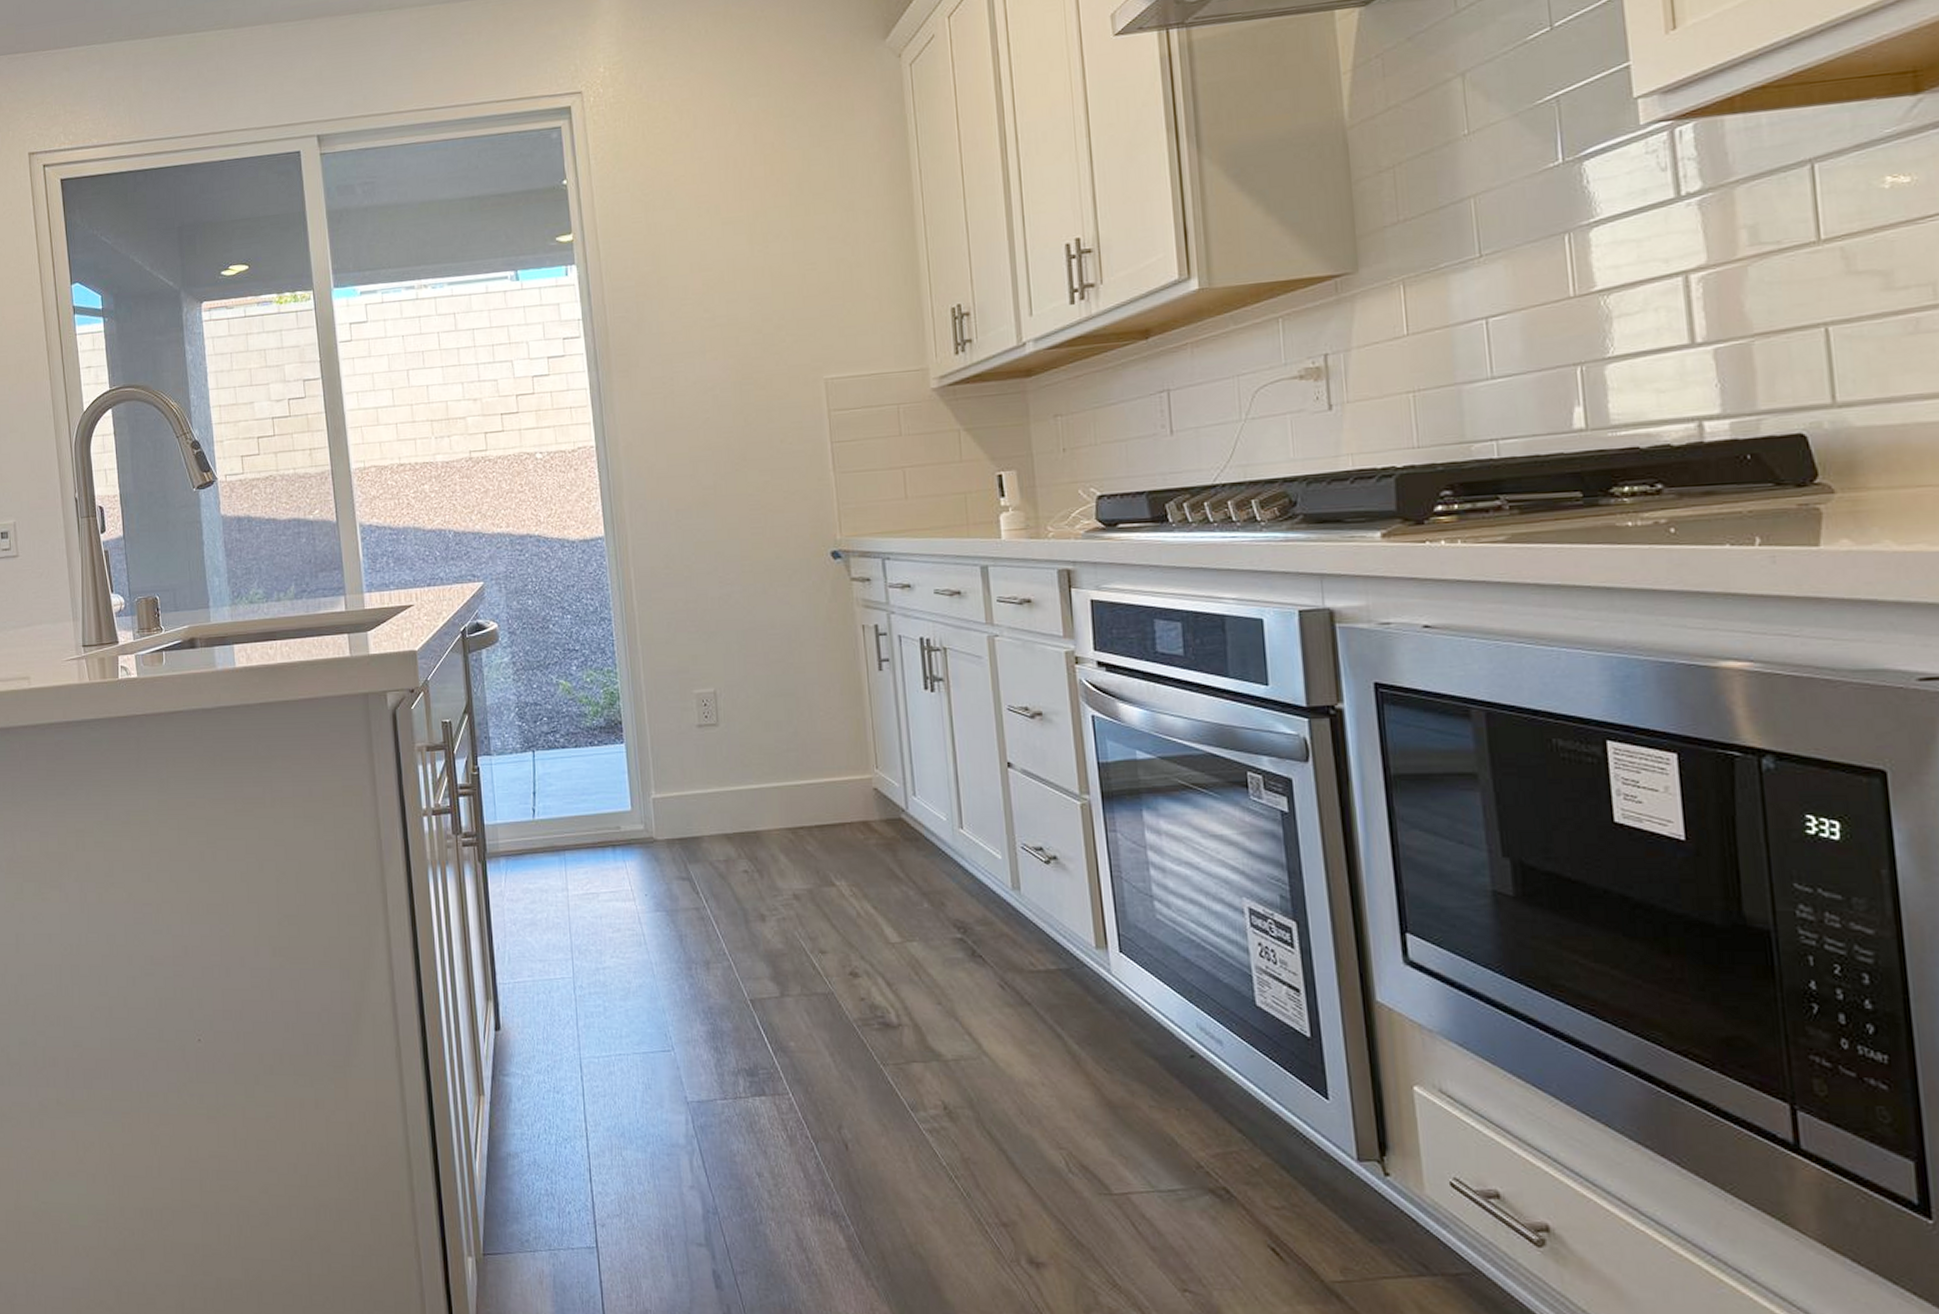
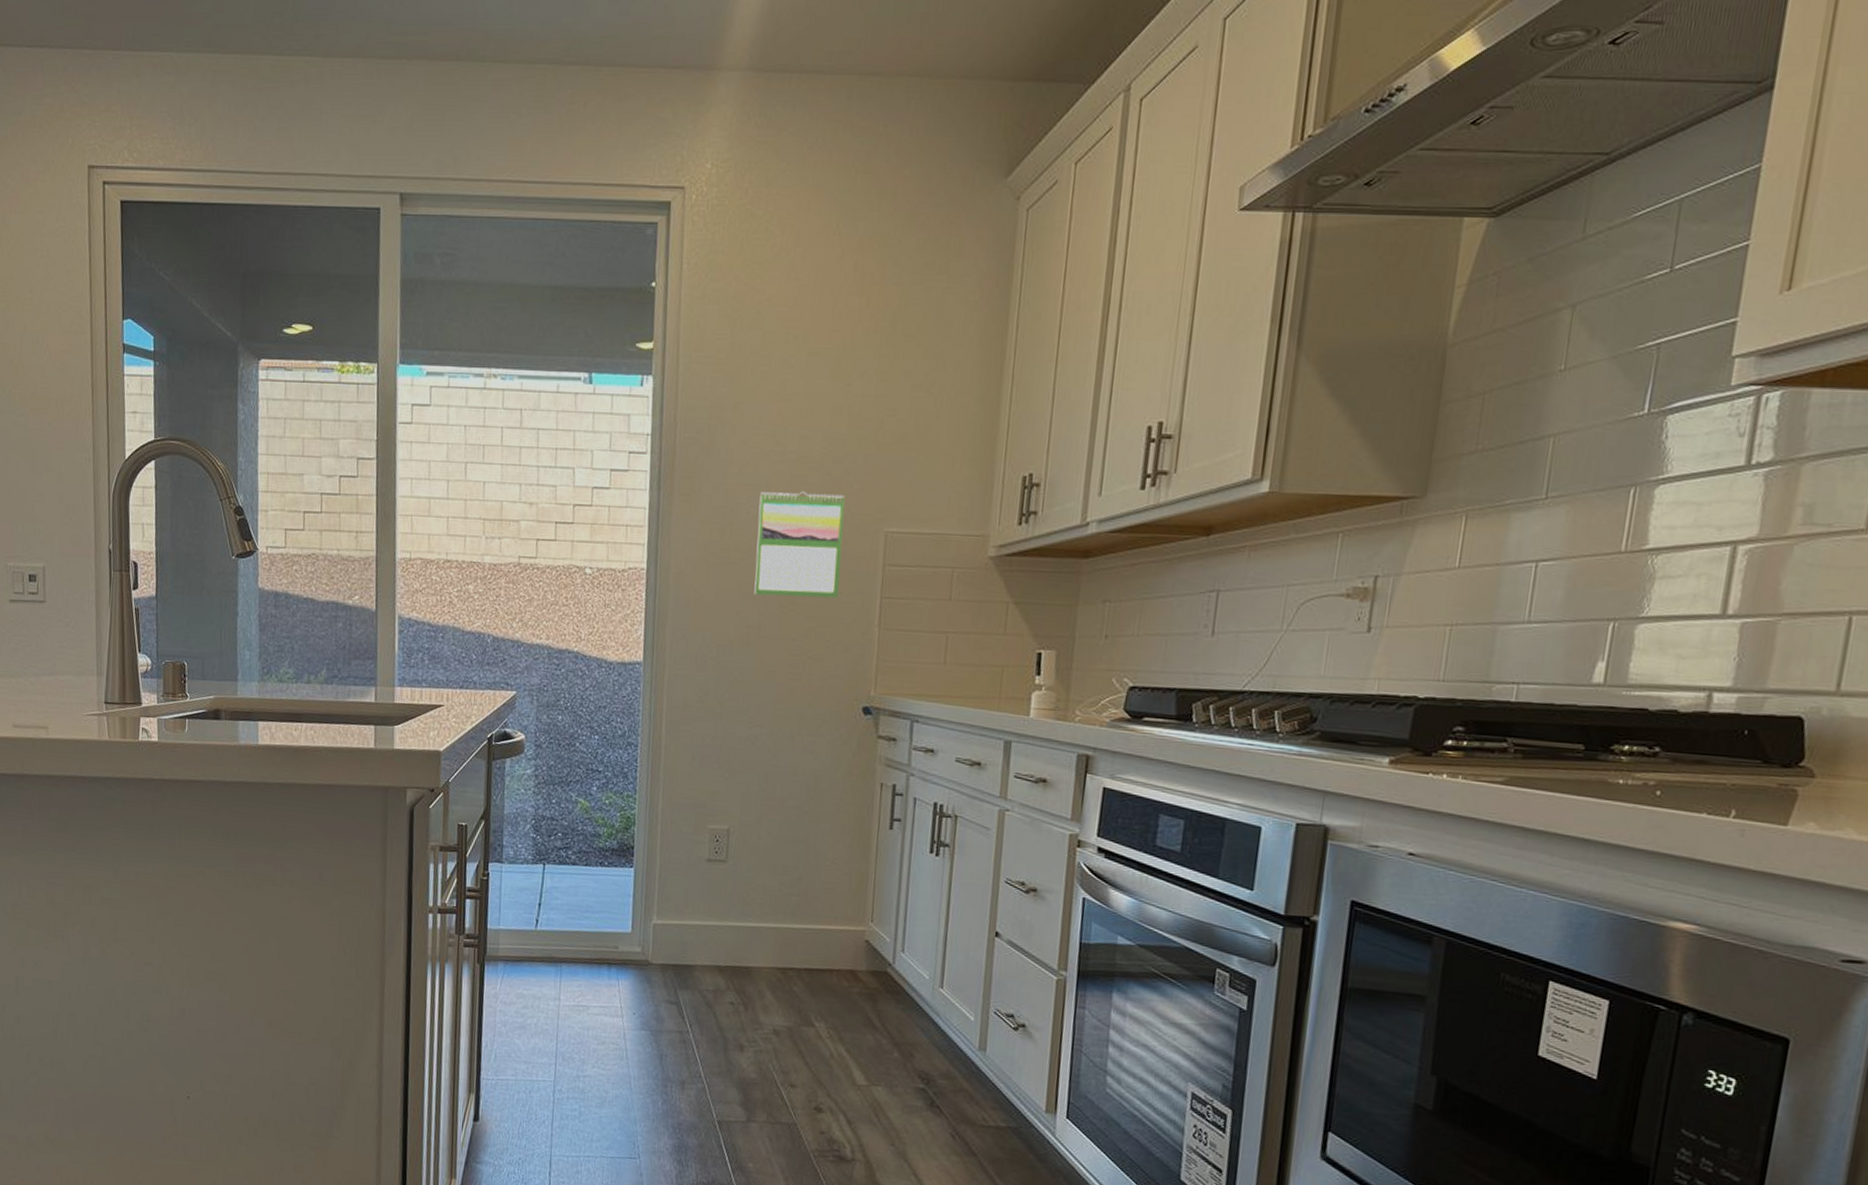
calendar: none [696,350,789,457] -> present [754,491,846,598]

